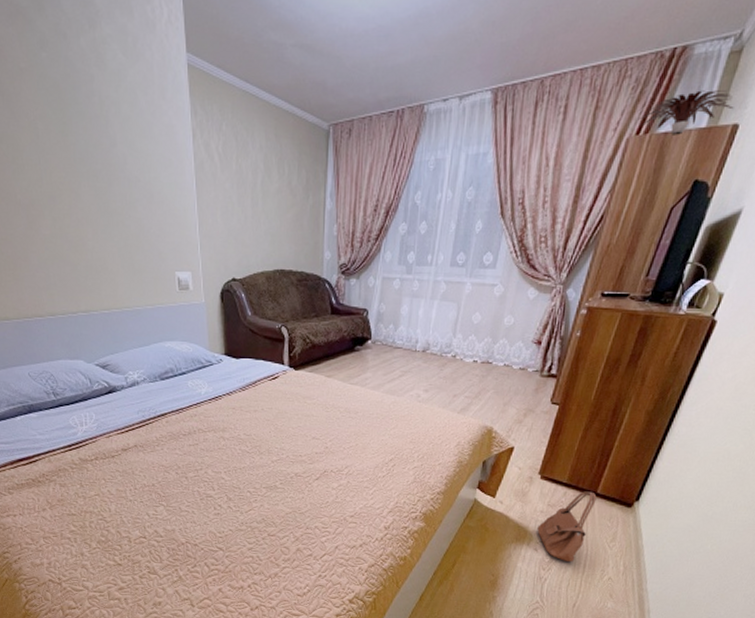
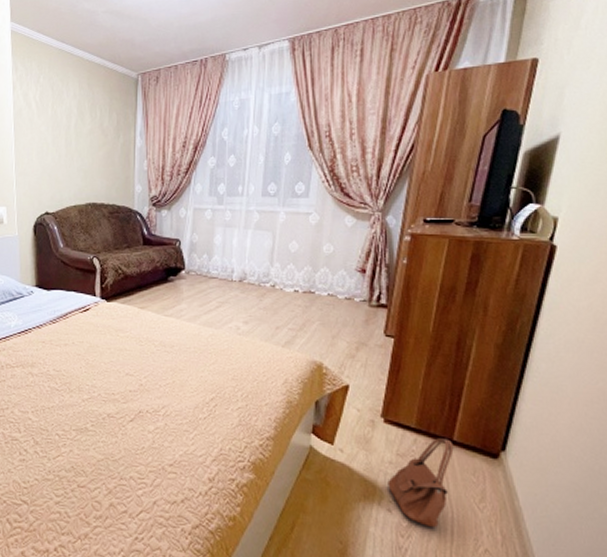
plant: present [638,90,734,135] -> none [435,30,530,71]

